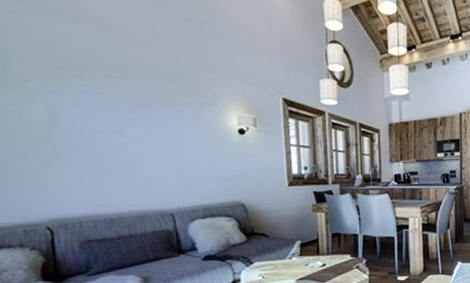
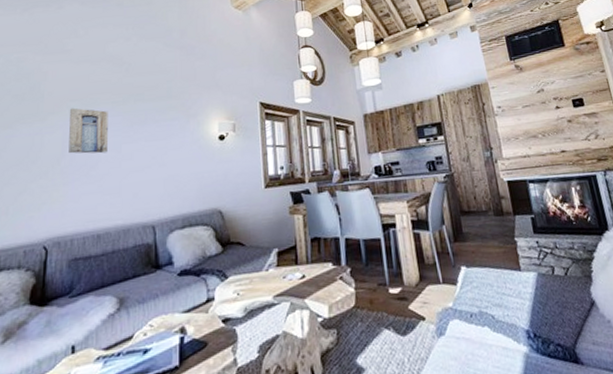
wall art: none [49,77,108,135] -> present [69,107,108,154]

